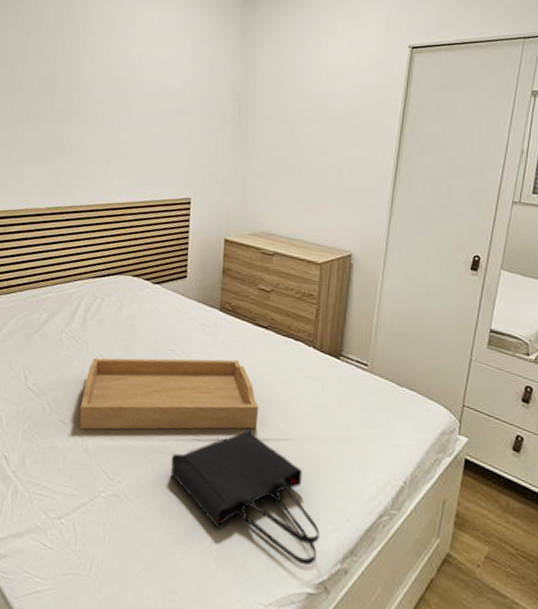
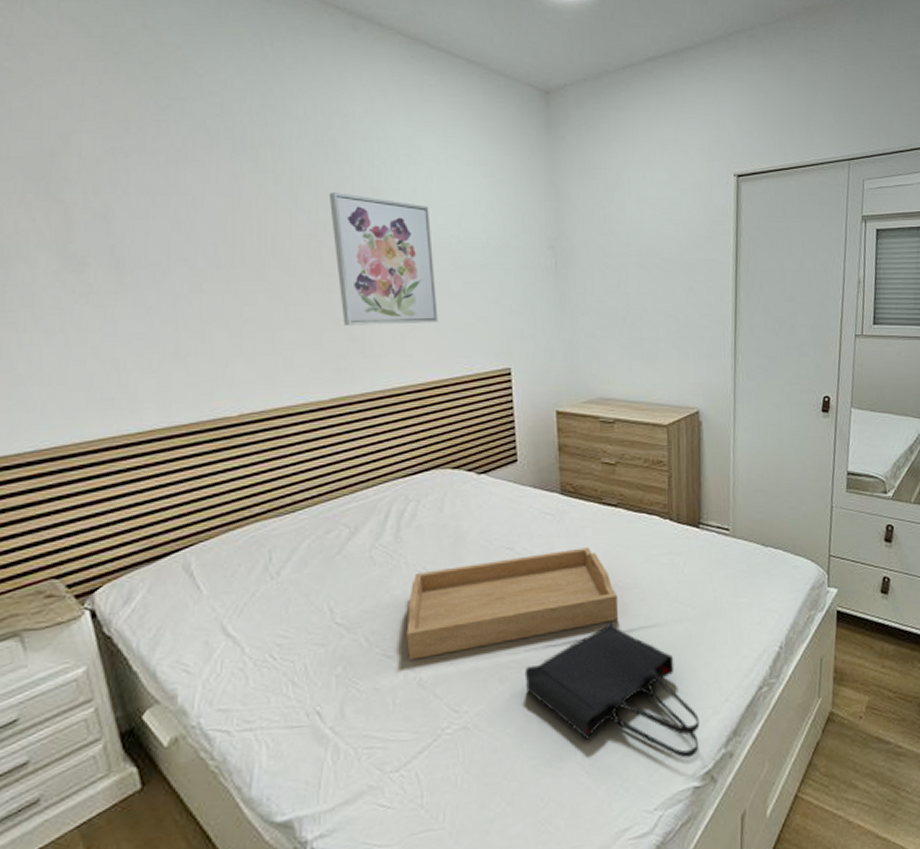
wall art: none [63,44,141,155] -> present [328,192,438,325]

